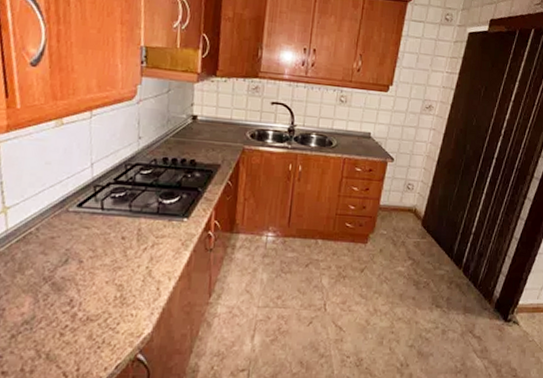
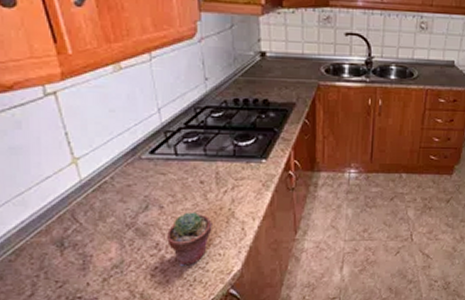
potted succulent: none [81,268,129,326] -> present [167,212,212,266]

